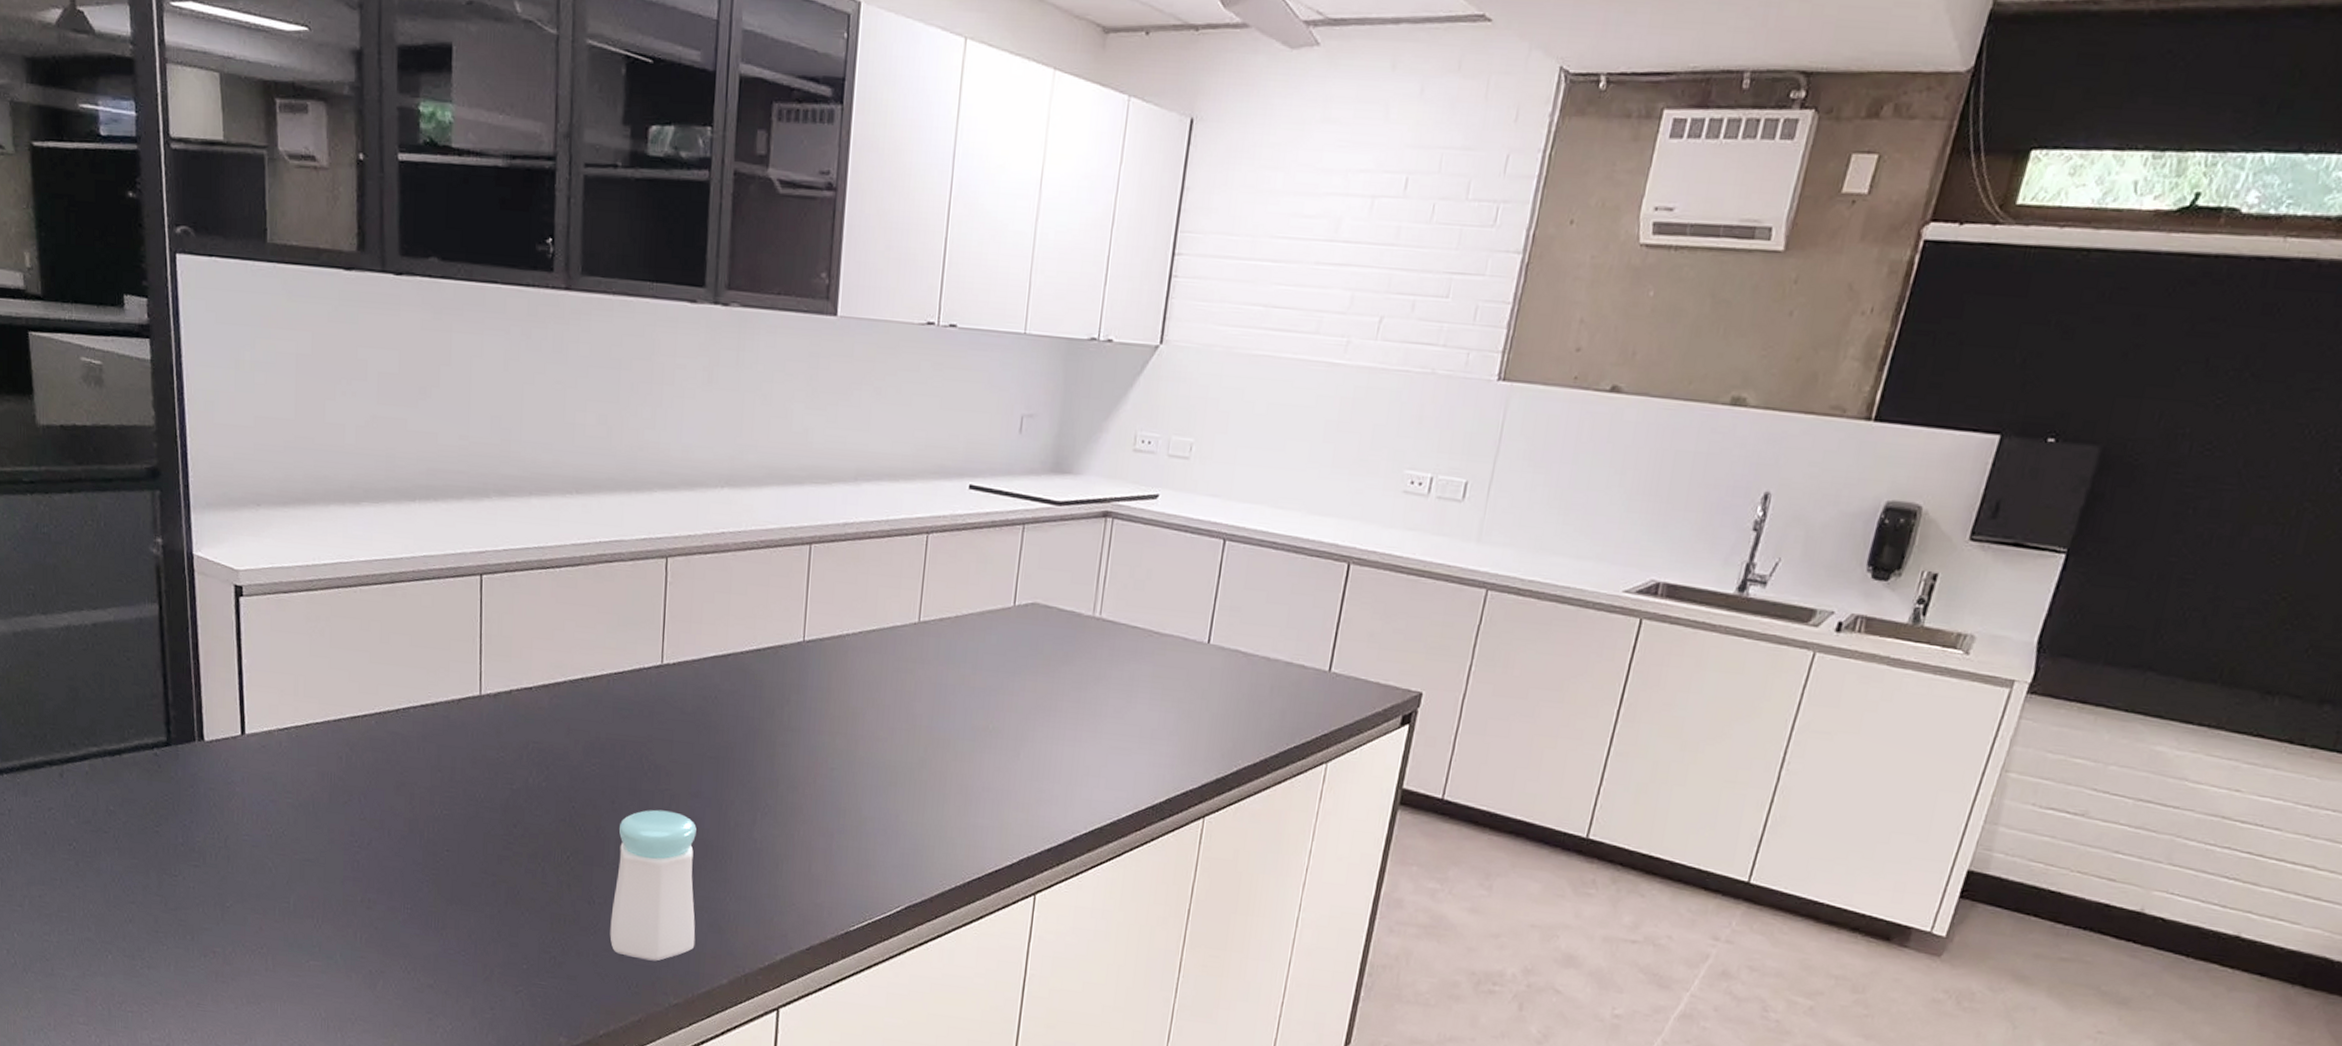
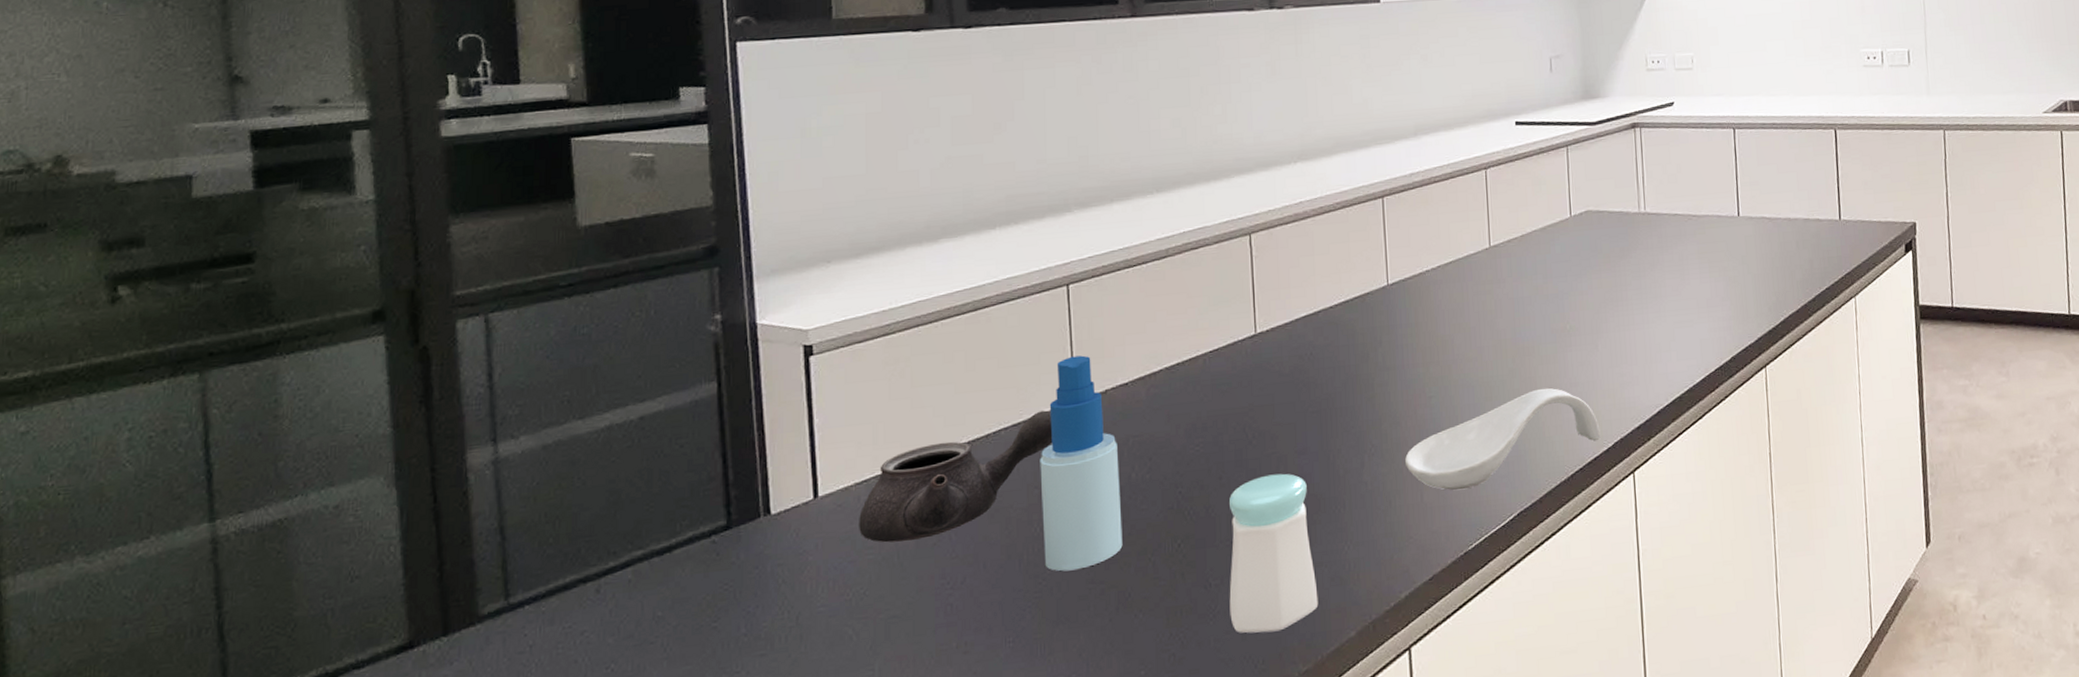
teapot: none [280,697,458,795] -> present [859,410,1053,543]
spray bottle: none [443,649,518,858] -> present [1040,355,1123,571]
spoon rest: none [797,785,1007,871] -> present [1404,388,1601,491]

